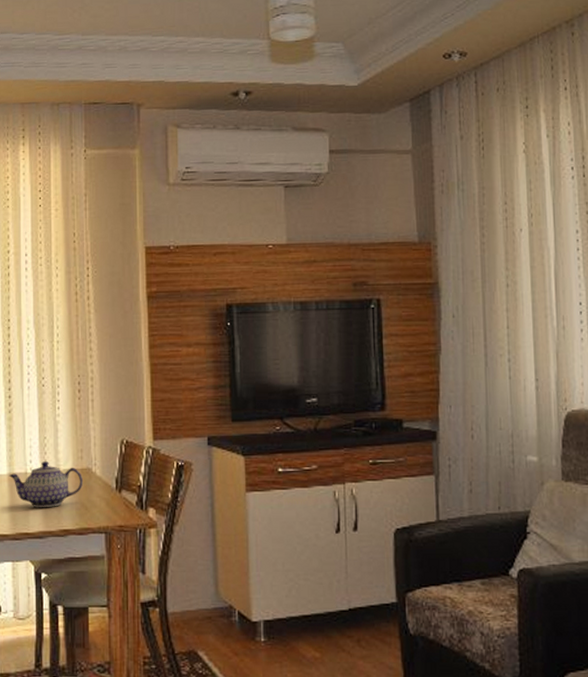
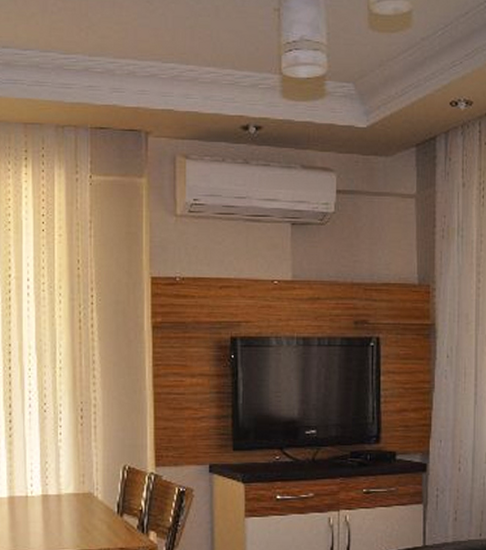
teapot: present [8,461,83,507] -> none [9,485,84,530]

